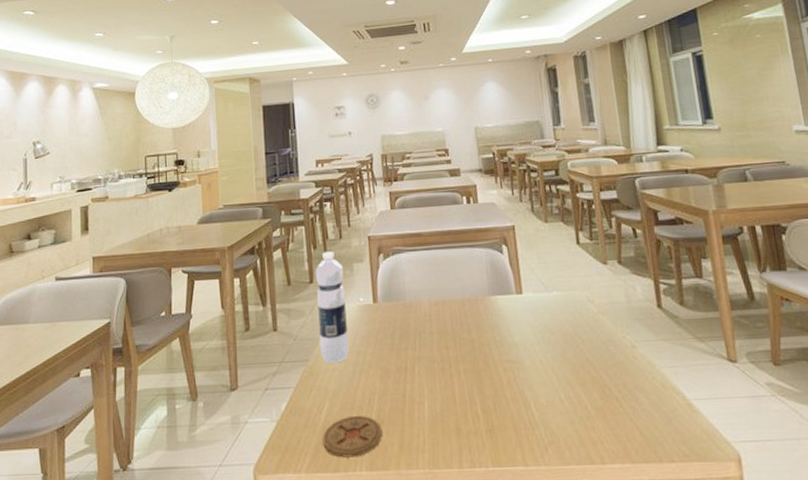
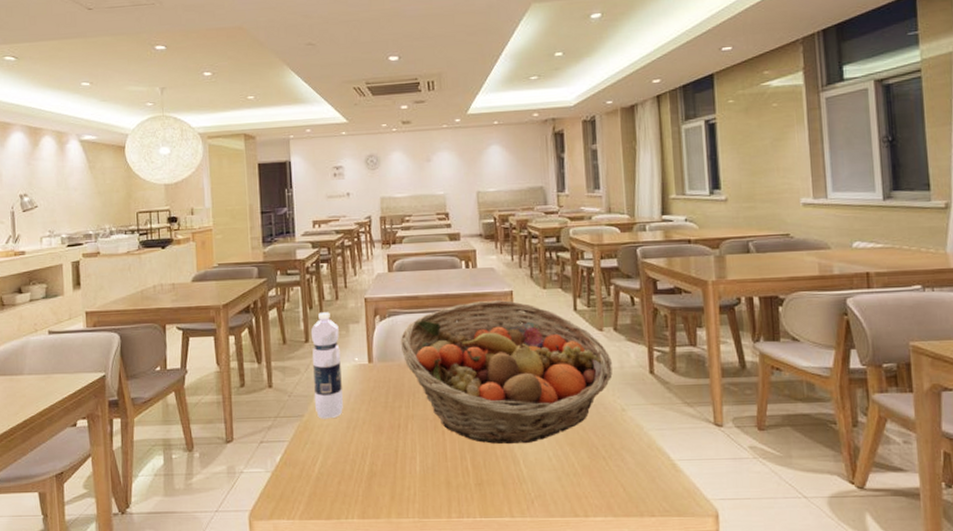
coaster: present [322,415,383,458] -> none [316,468,375,507]
fruit basket: none [404,235,620,387] -> present [400,300,612,445]

